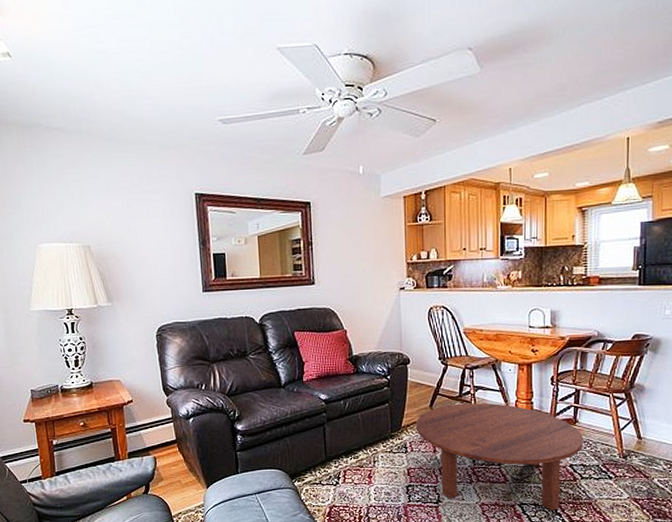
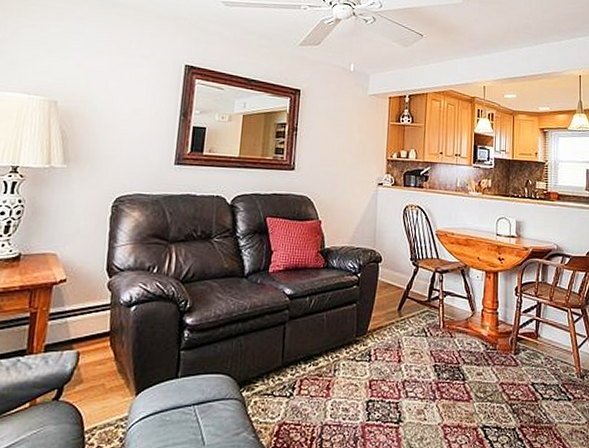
coffee table: present [416,403,583,511] -> none [382,309,544,436]

